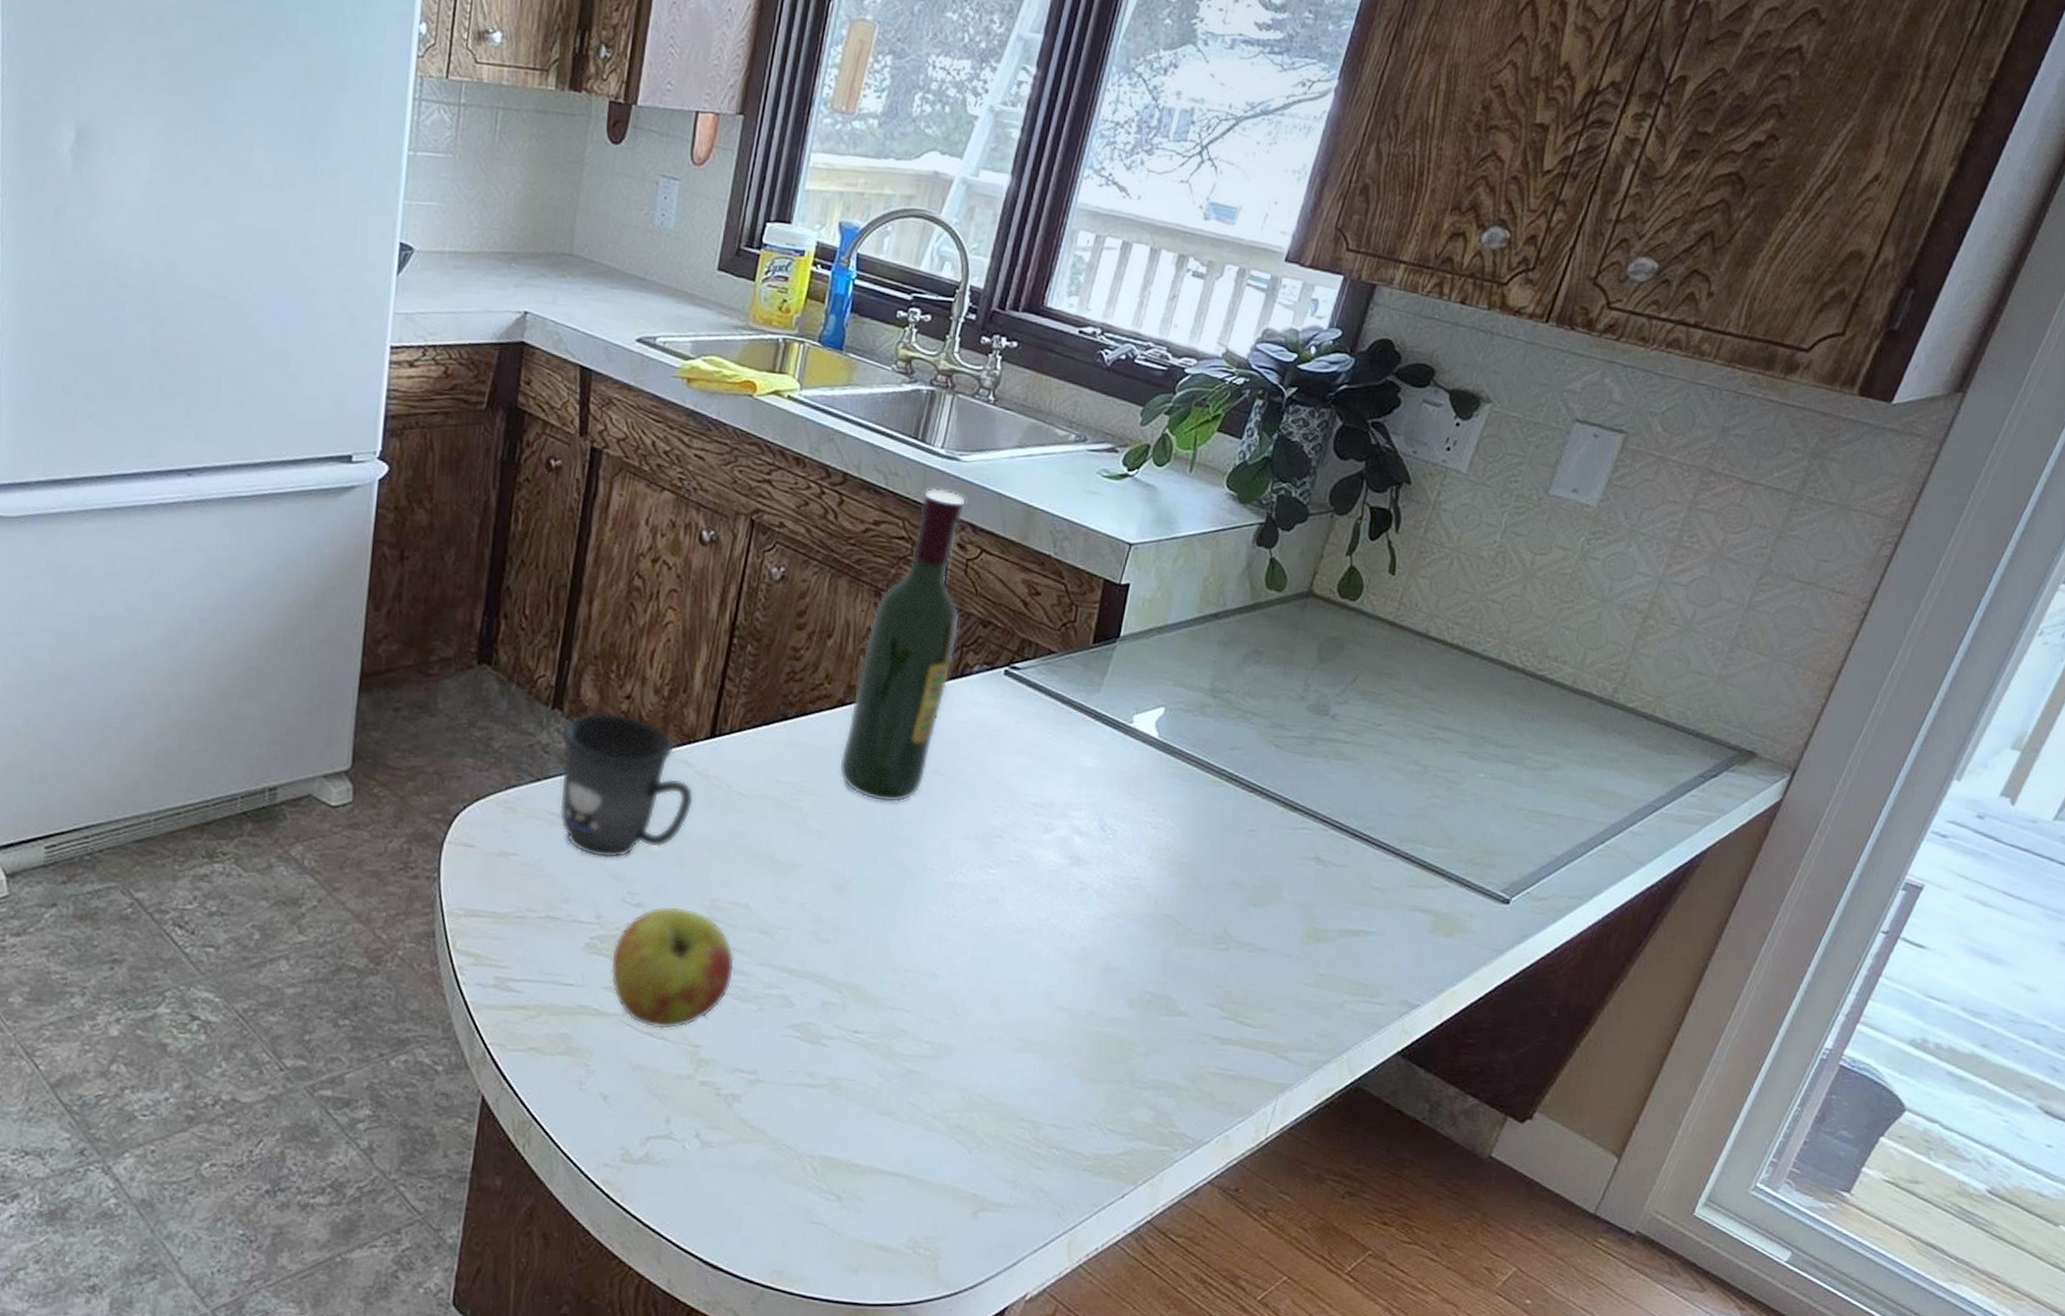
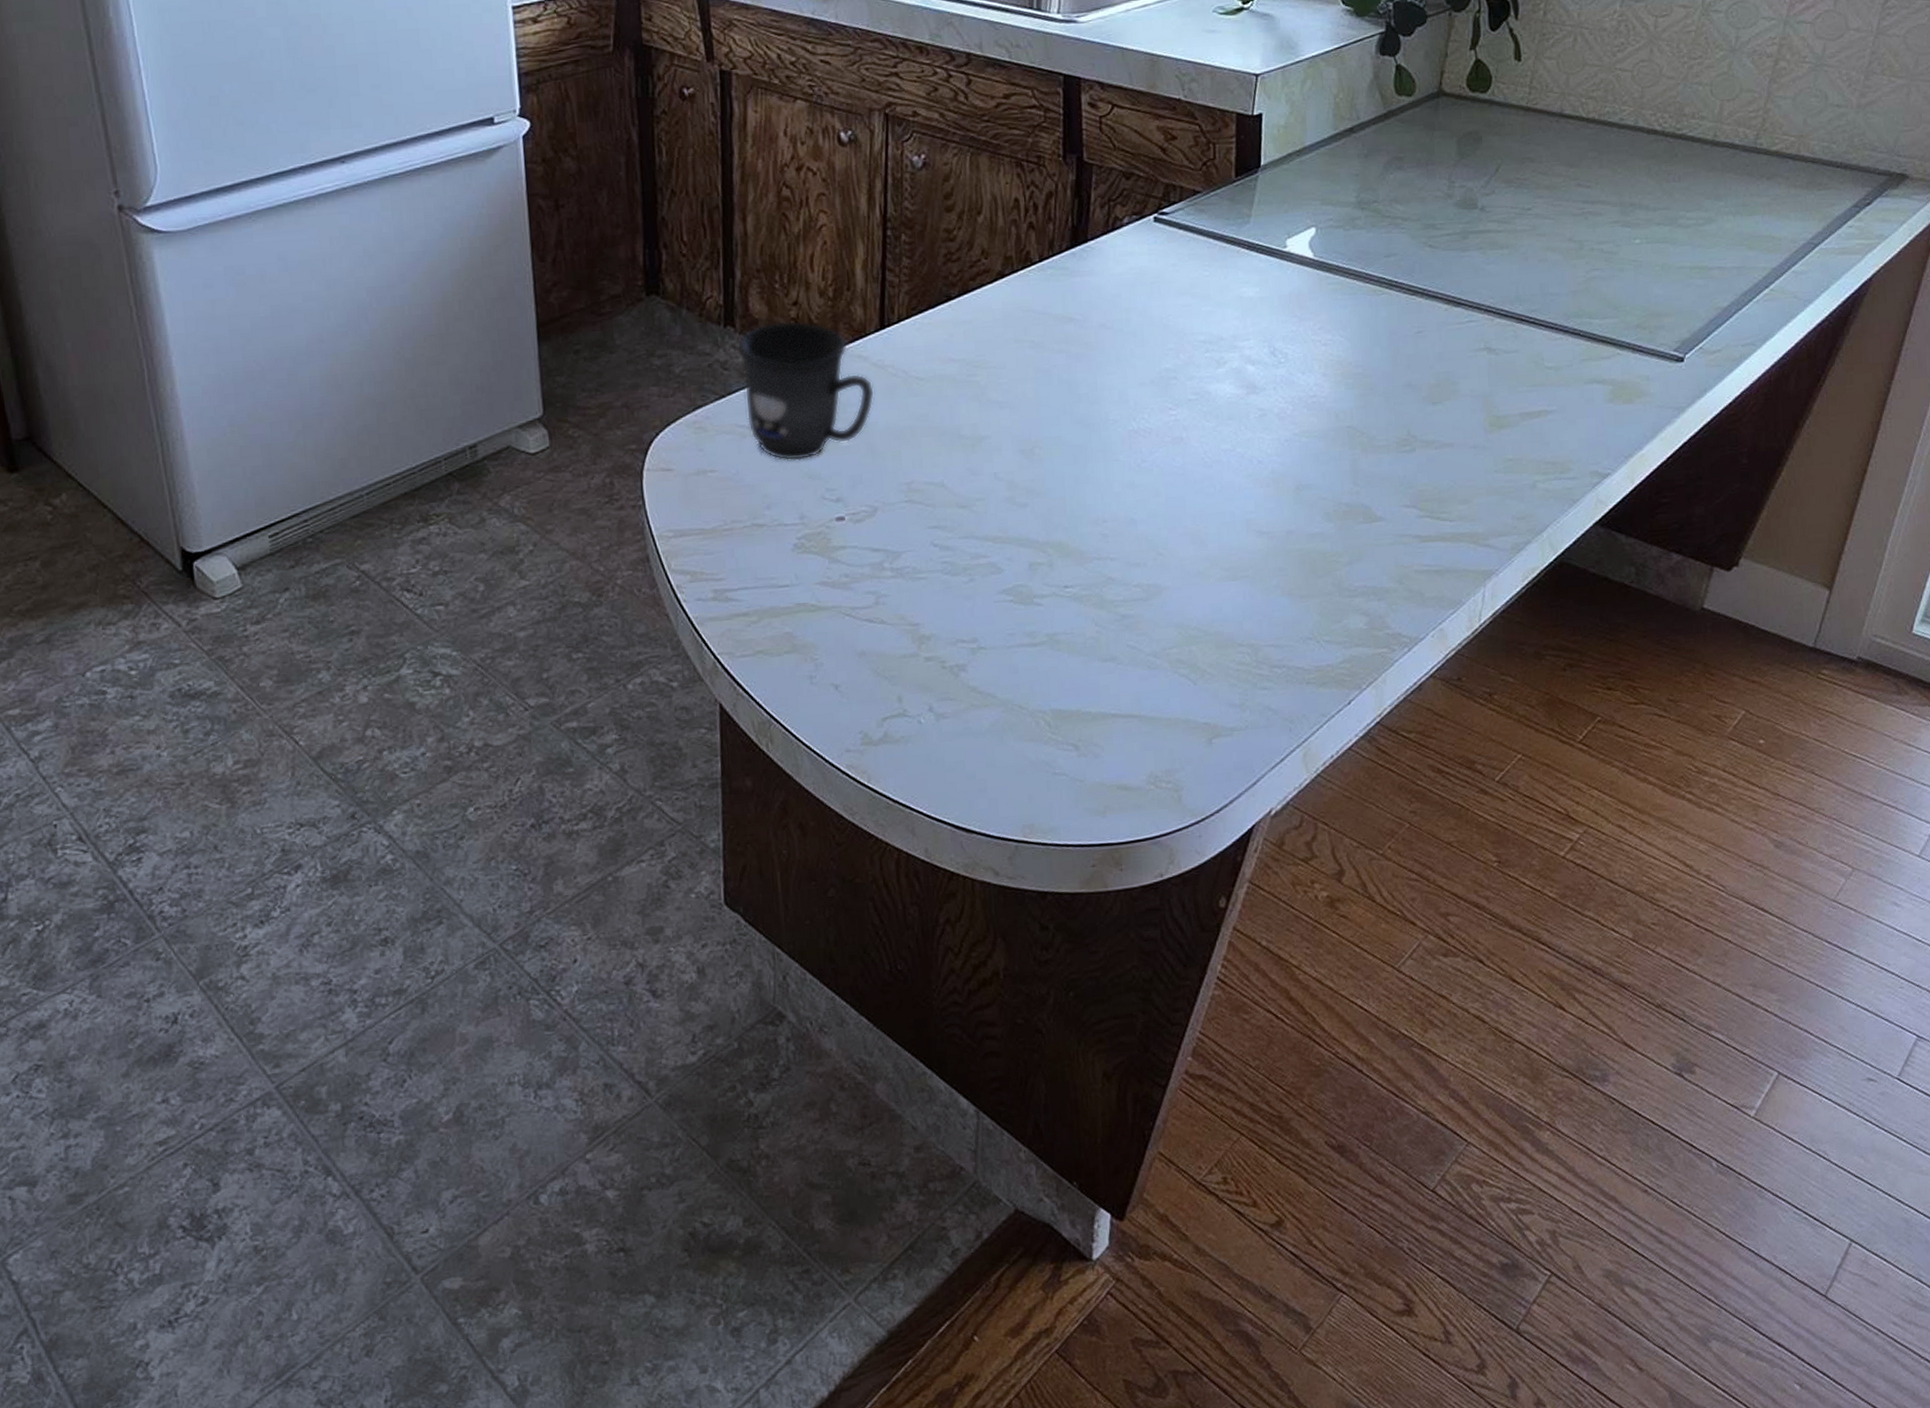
apple: present [610,905,735,1029] -> none [820,494,941,614]
wine bottle: present [839,488,966,803] -> none [1008,52,1103,364]

